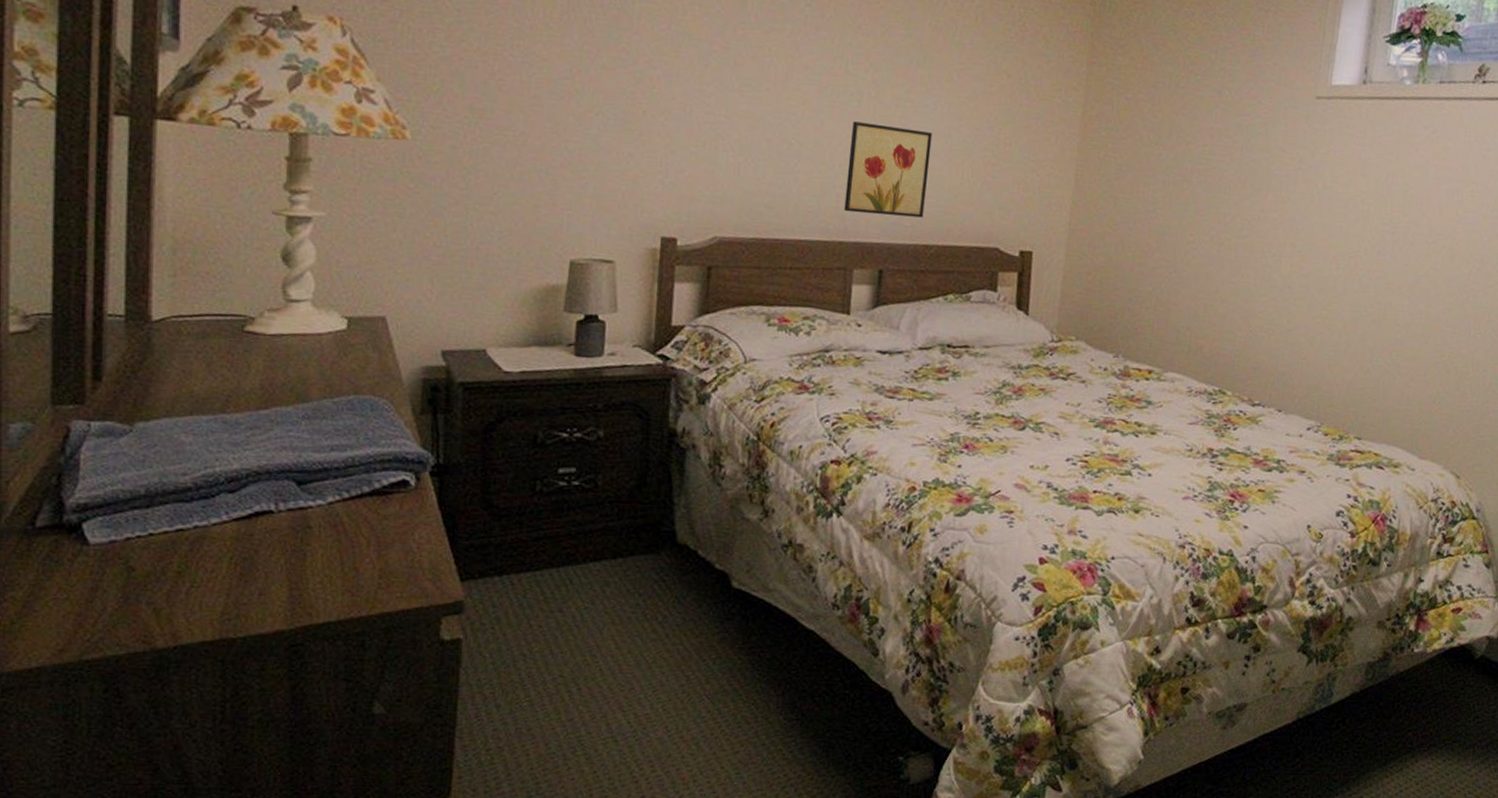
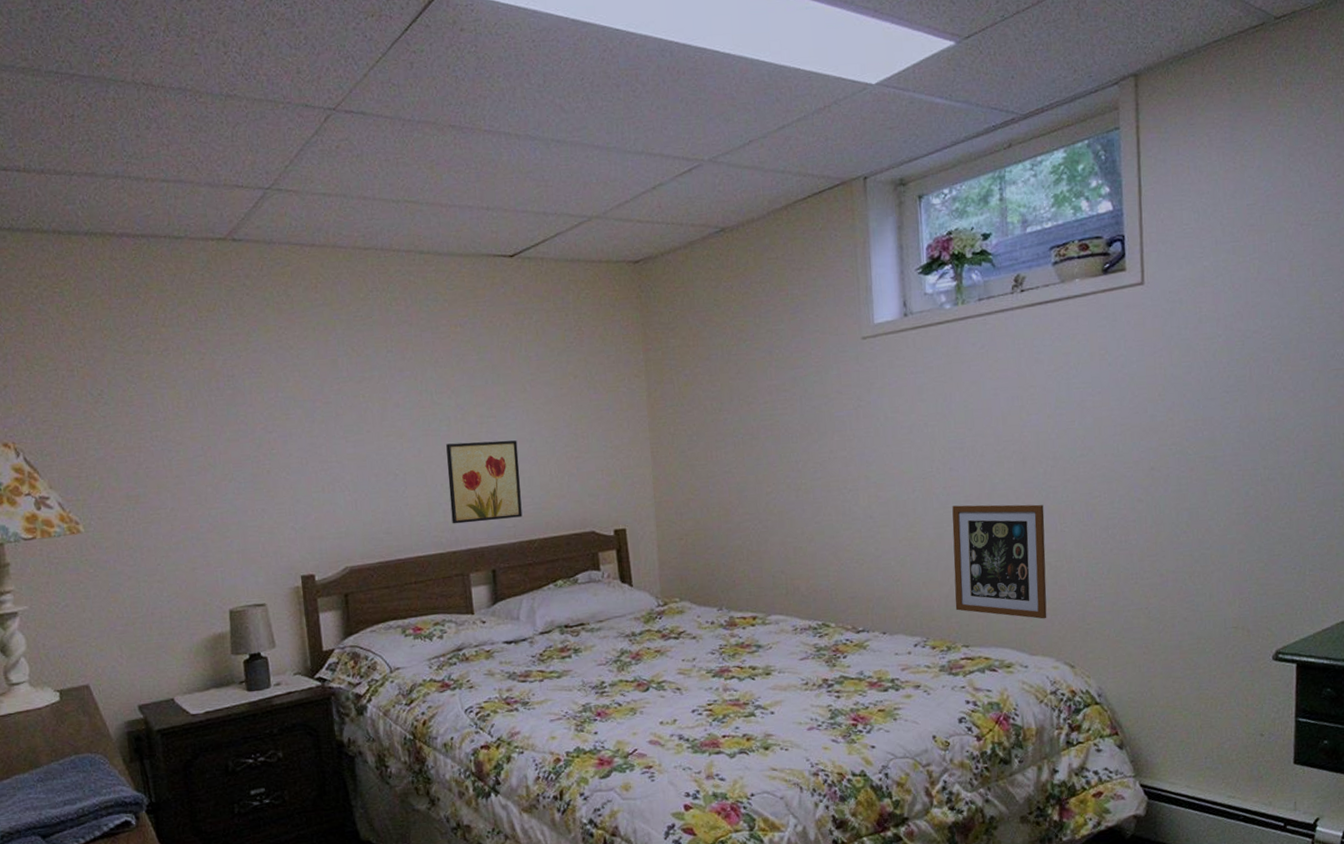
picture frame: none [1355,291,1462,424] -> present [952,504,1047,619]

